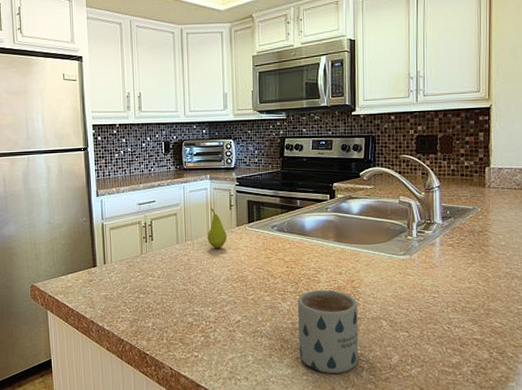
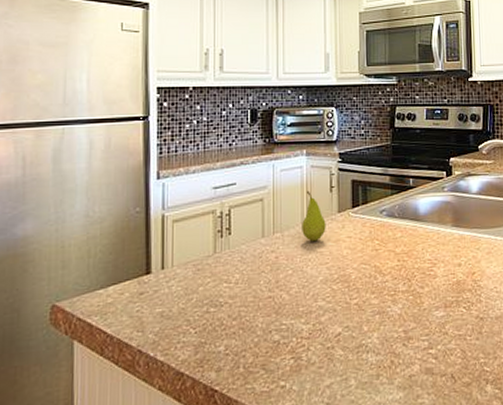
mug: present [298,289,359,373] -> none [411,285,482,392]

